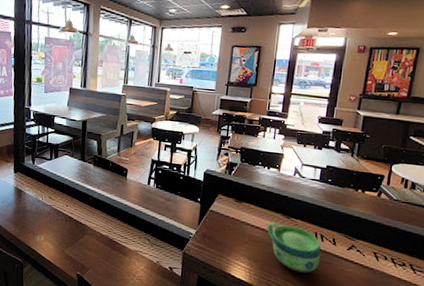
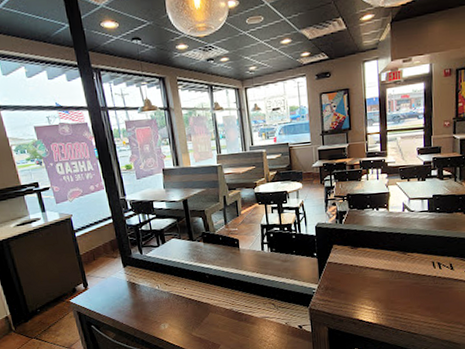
cup: present [267,221,321,273] -> none [386,260,441,303]

